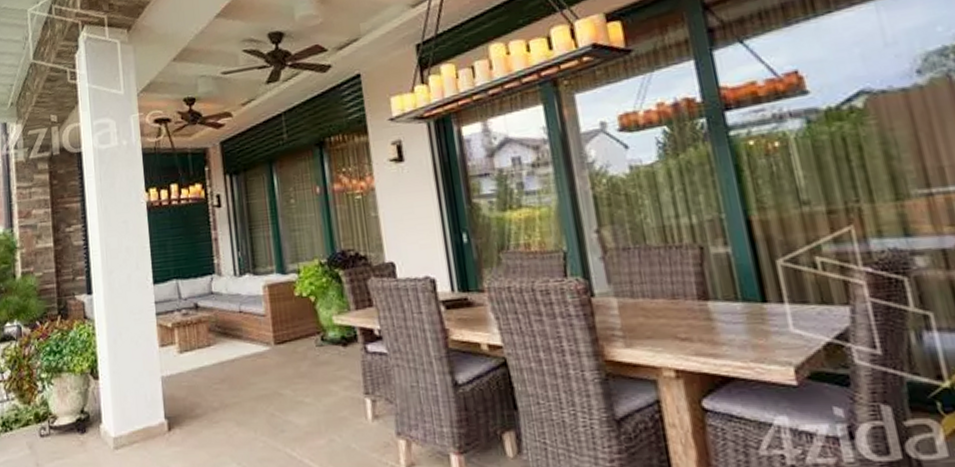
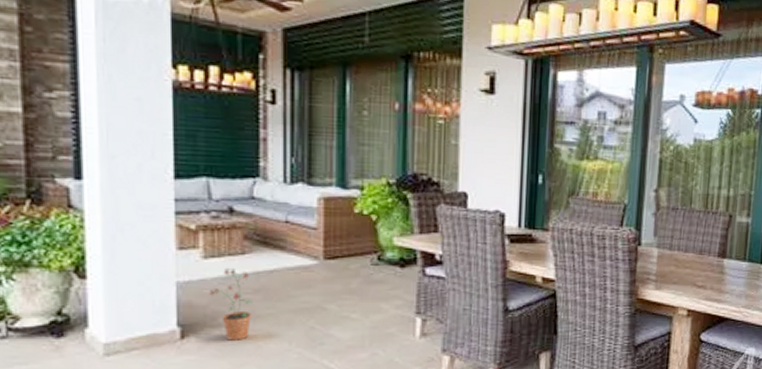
potted plant: none [186,360,222,431] -> present [209,268,253,341]

